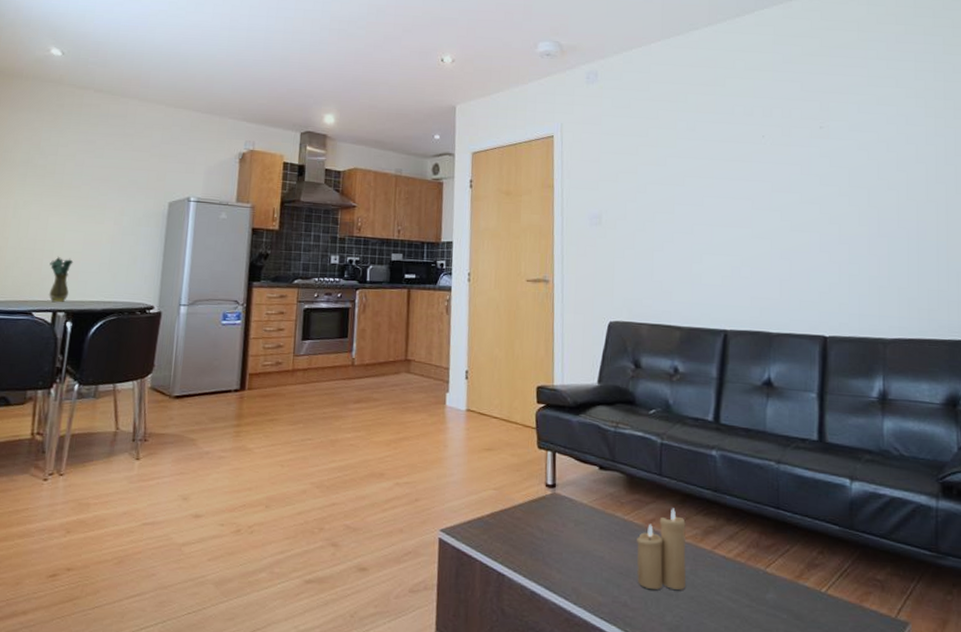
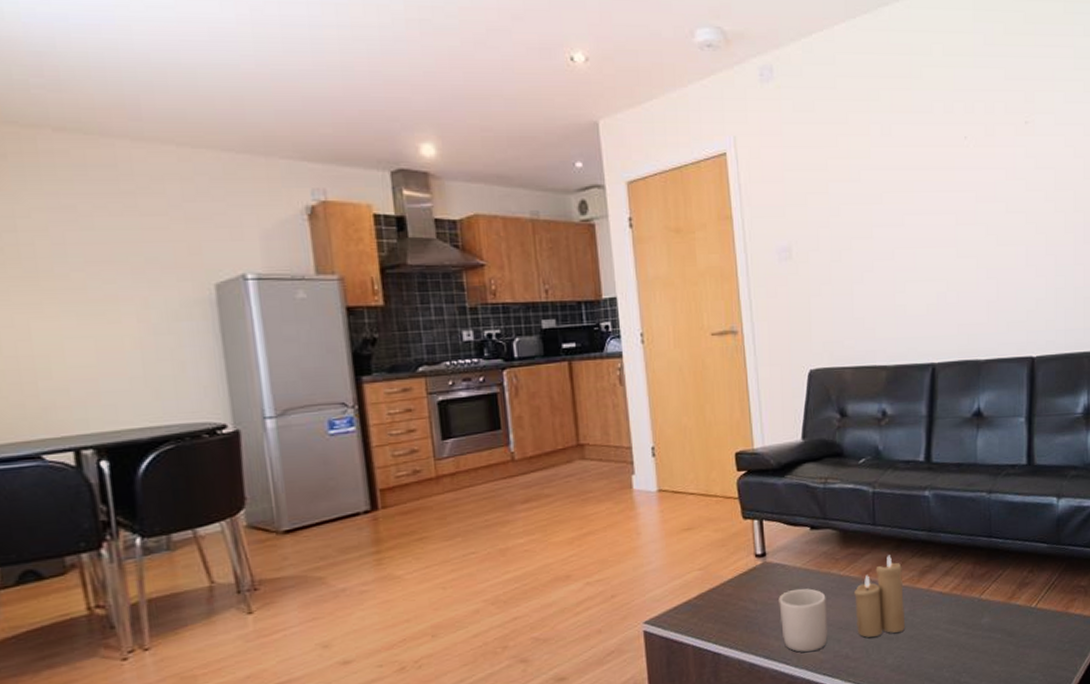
vase: present [49,256,73,303] -> none [50,375,93,439]
mug: none [563,525,609,592] -> present [779,588,828,653]

